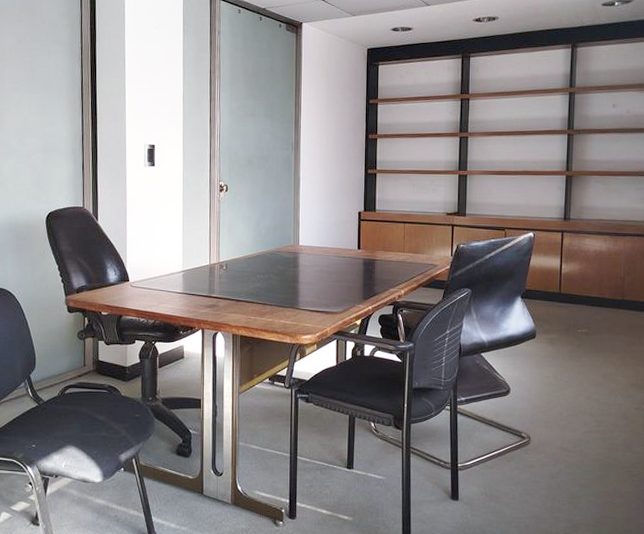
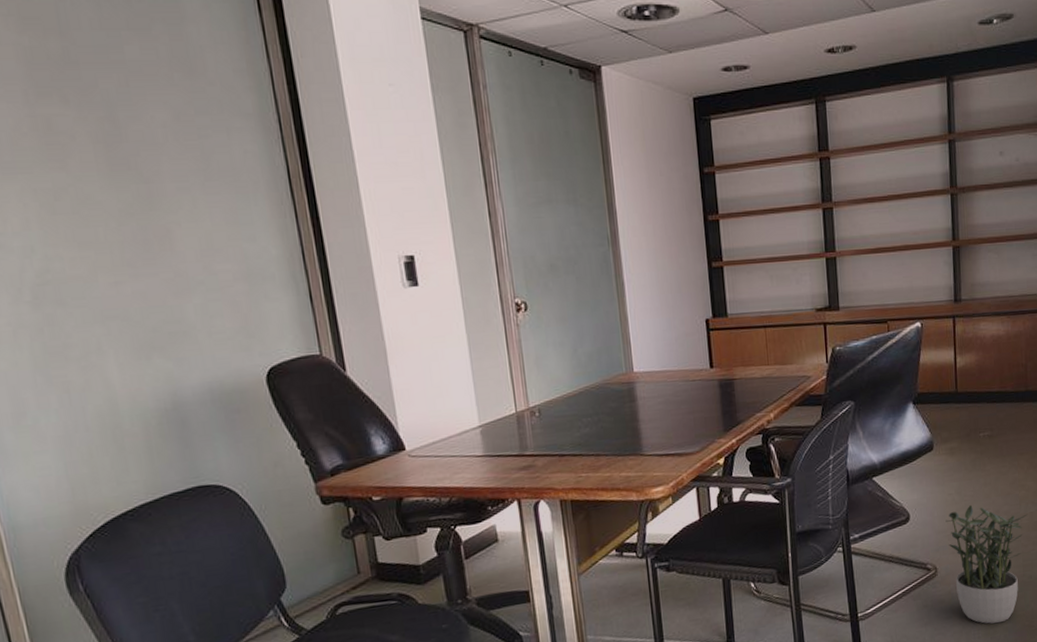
potted plant: none [541,388,617,495] -> present [945,504,1028,624]

